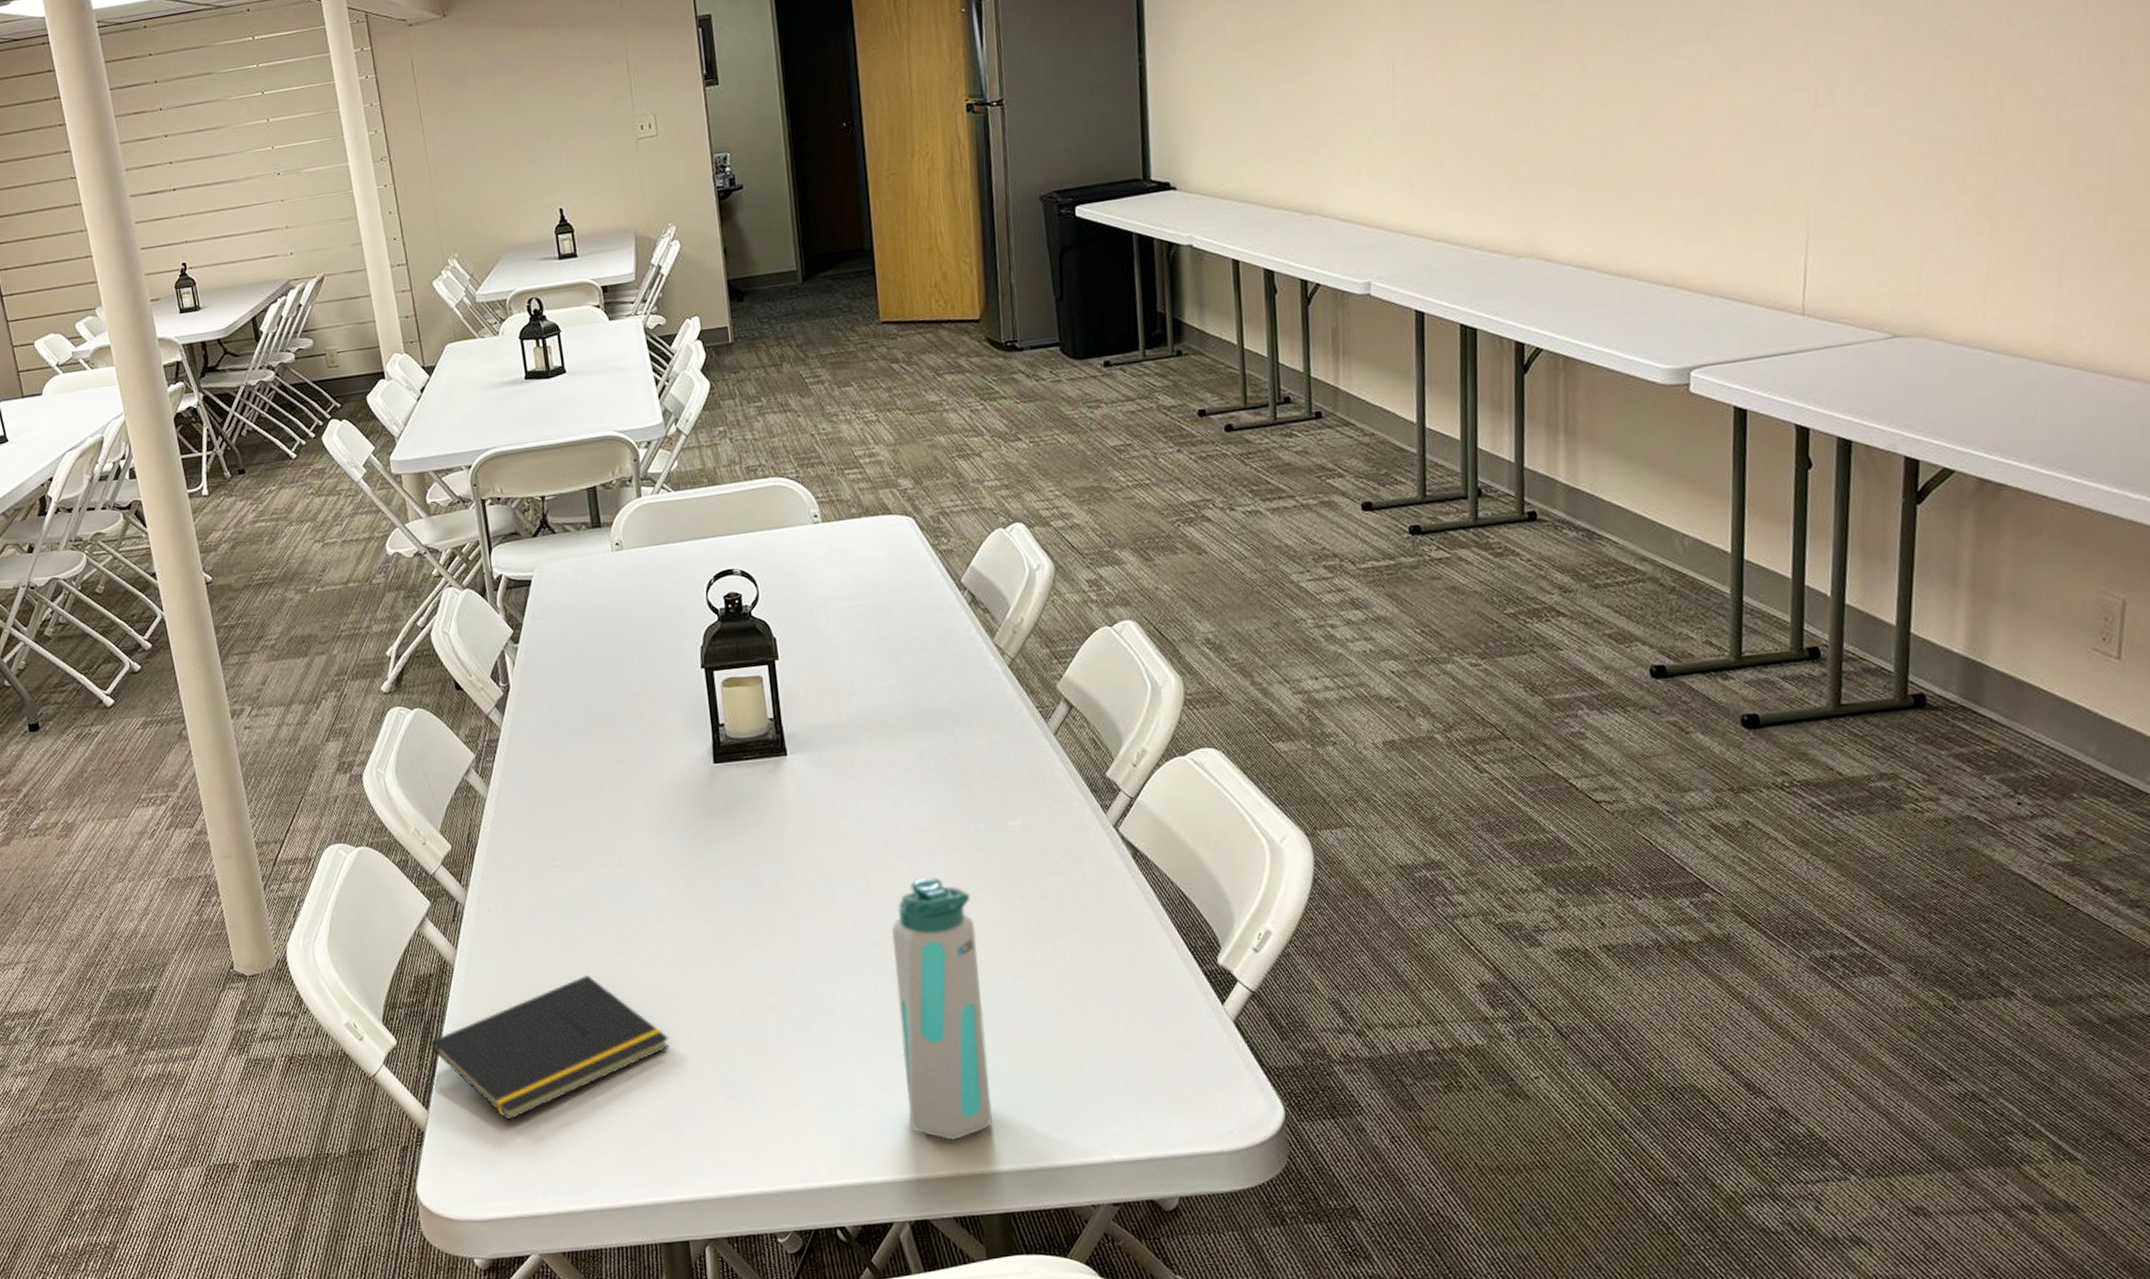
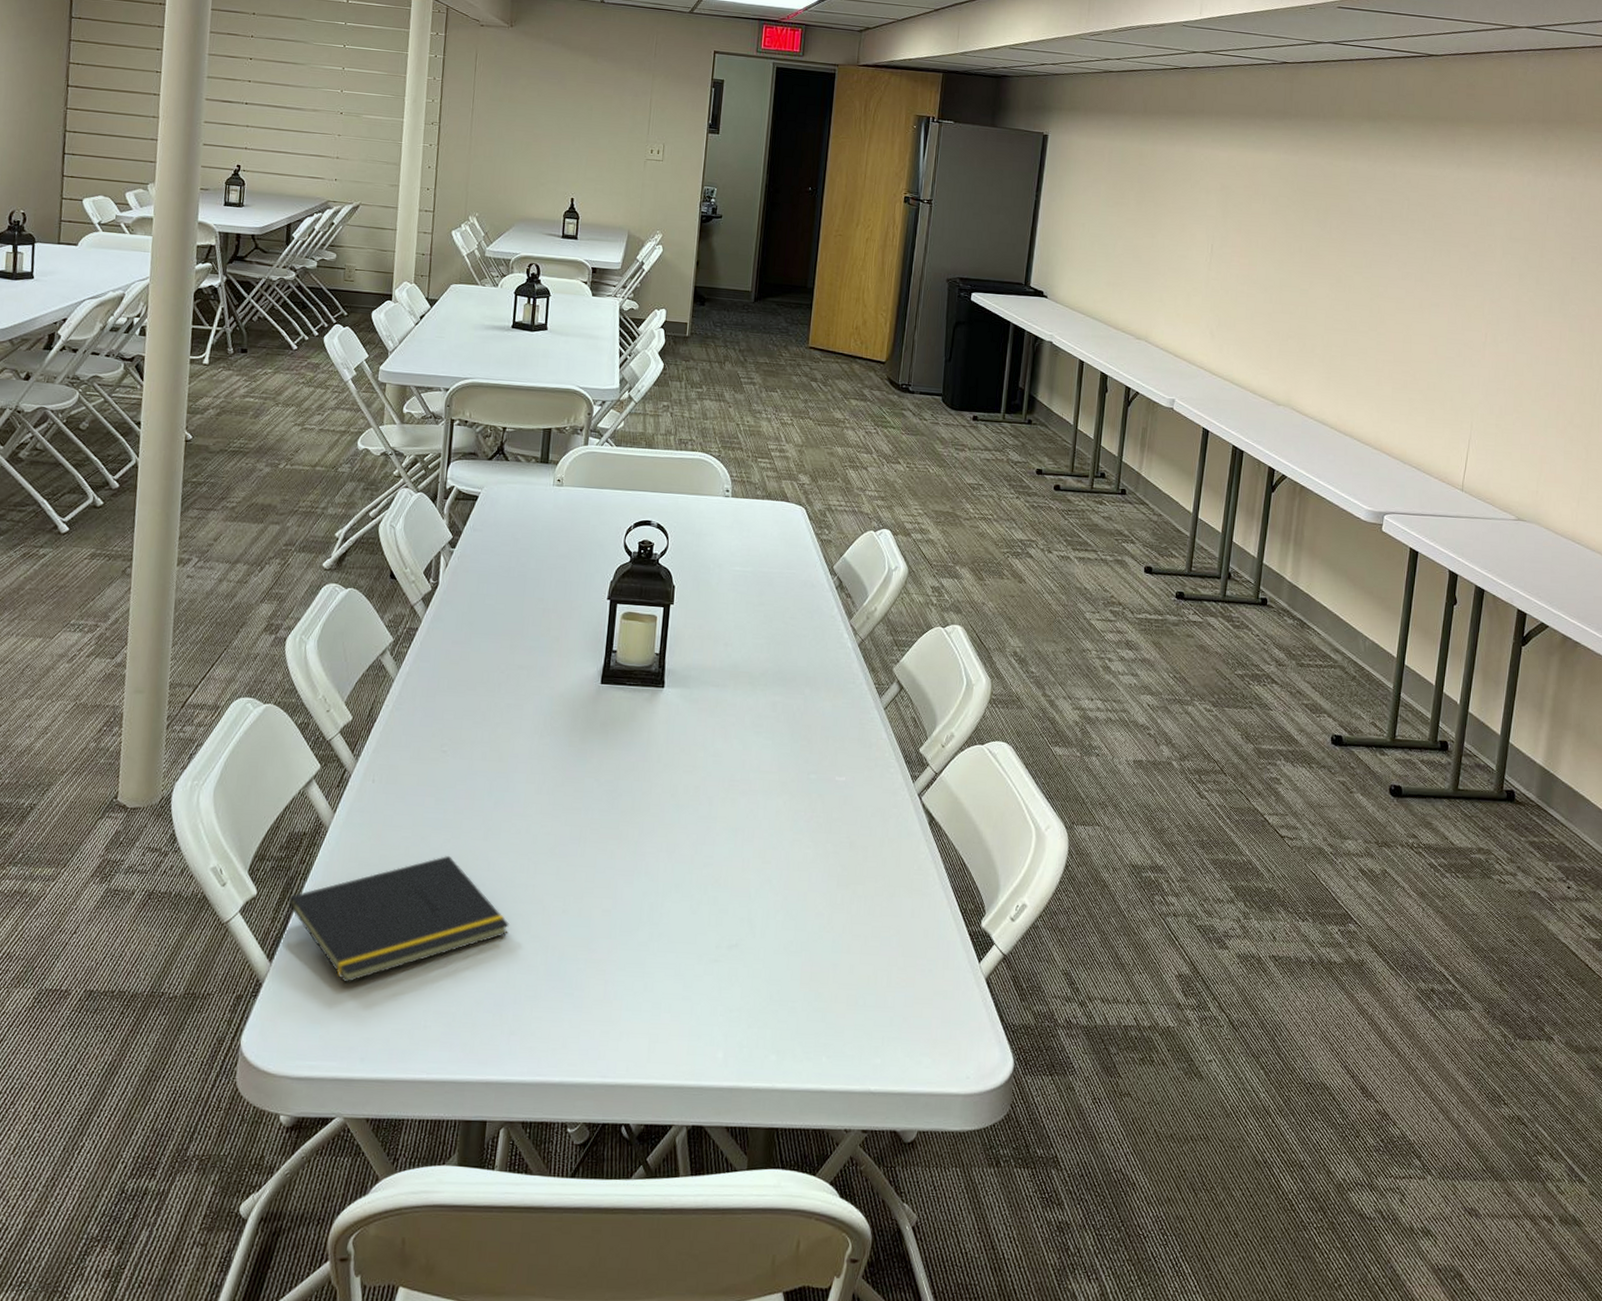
water bottle: present [891,877,993,1141] -> none [704,814,793,1054]

